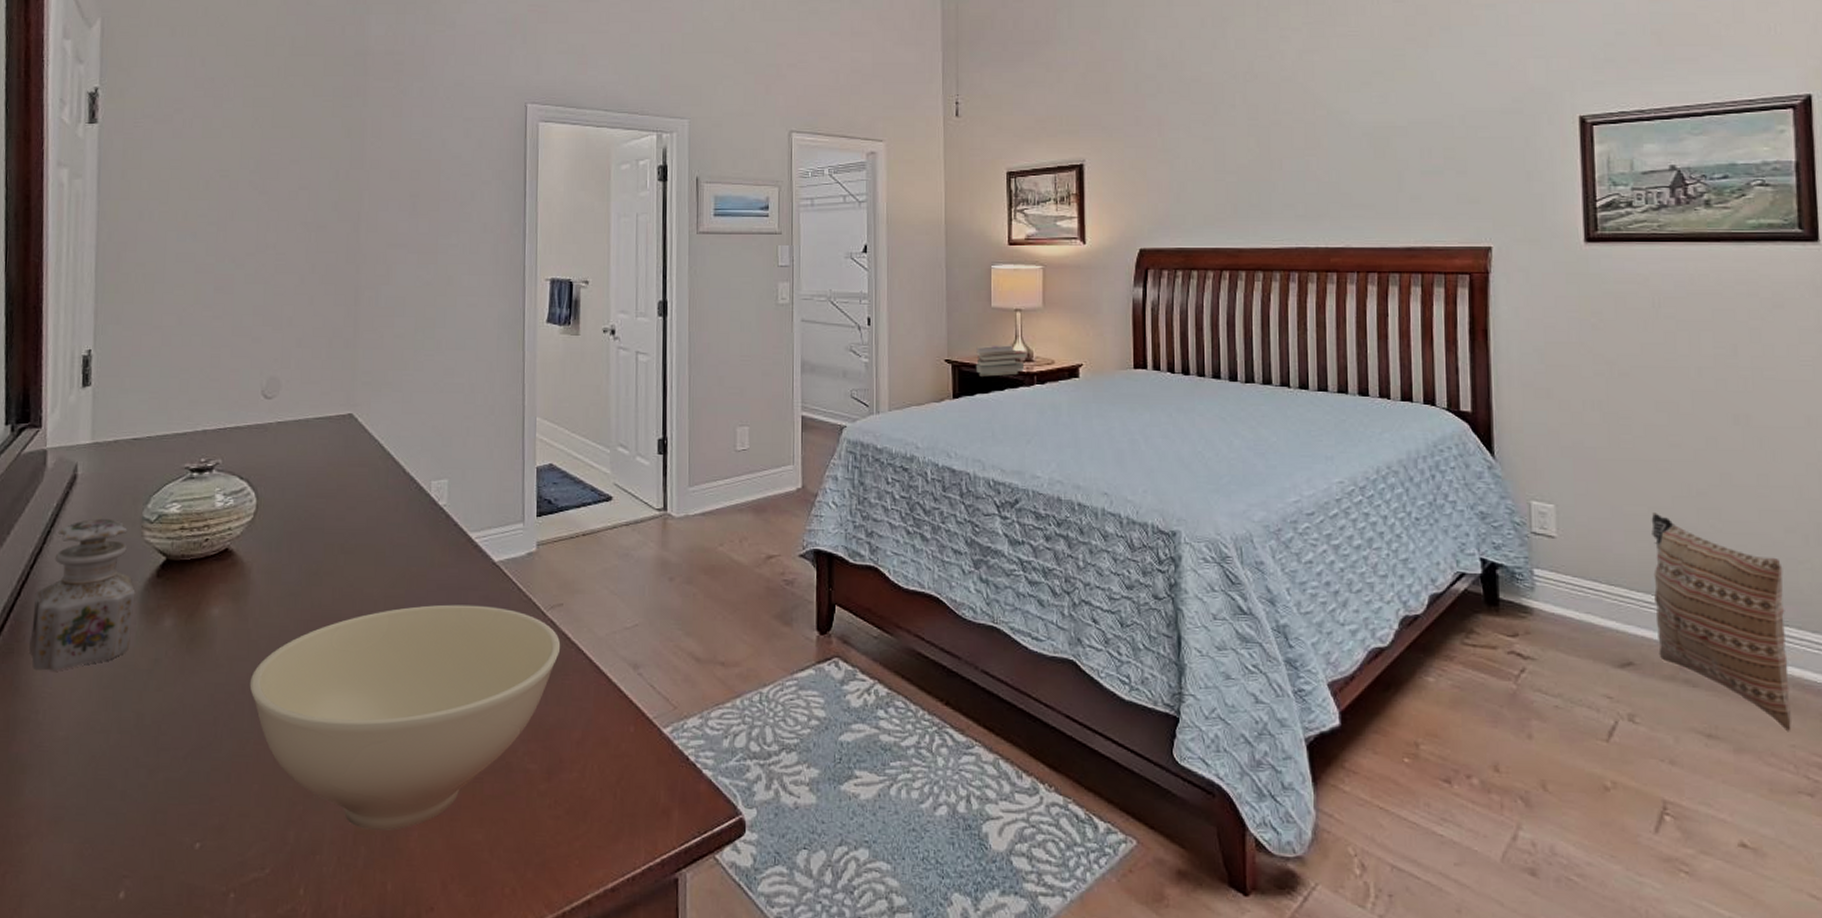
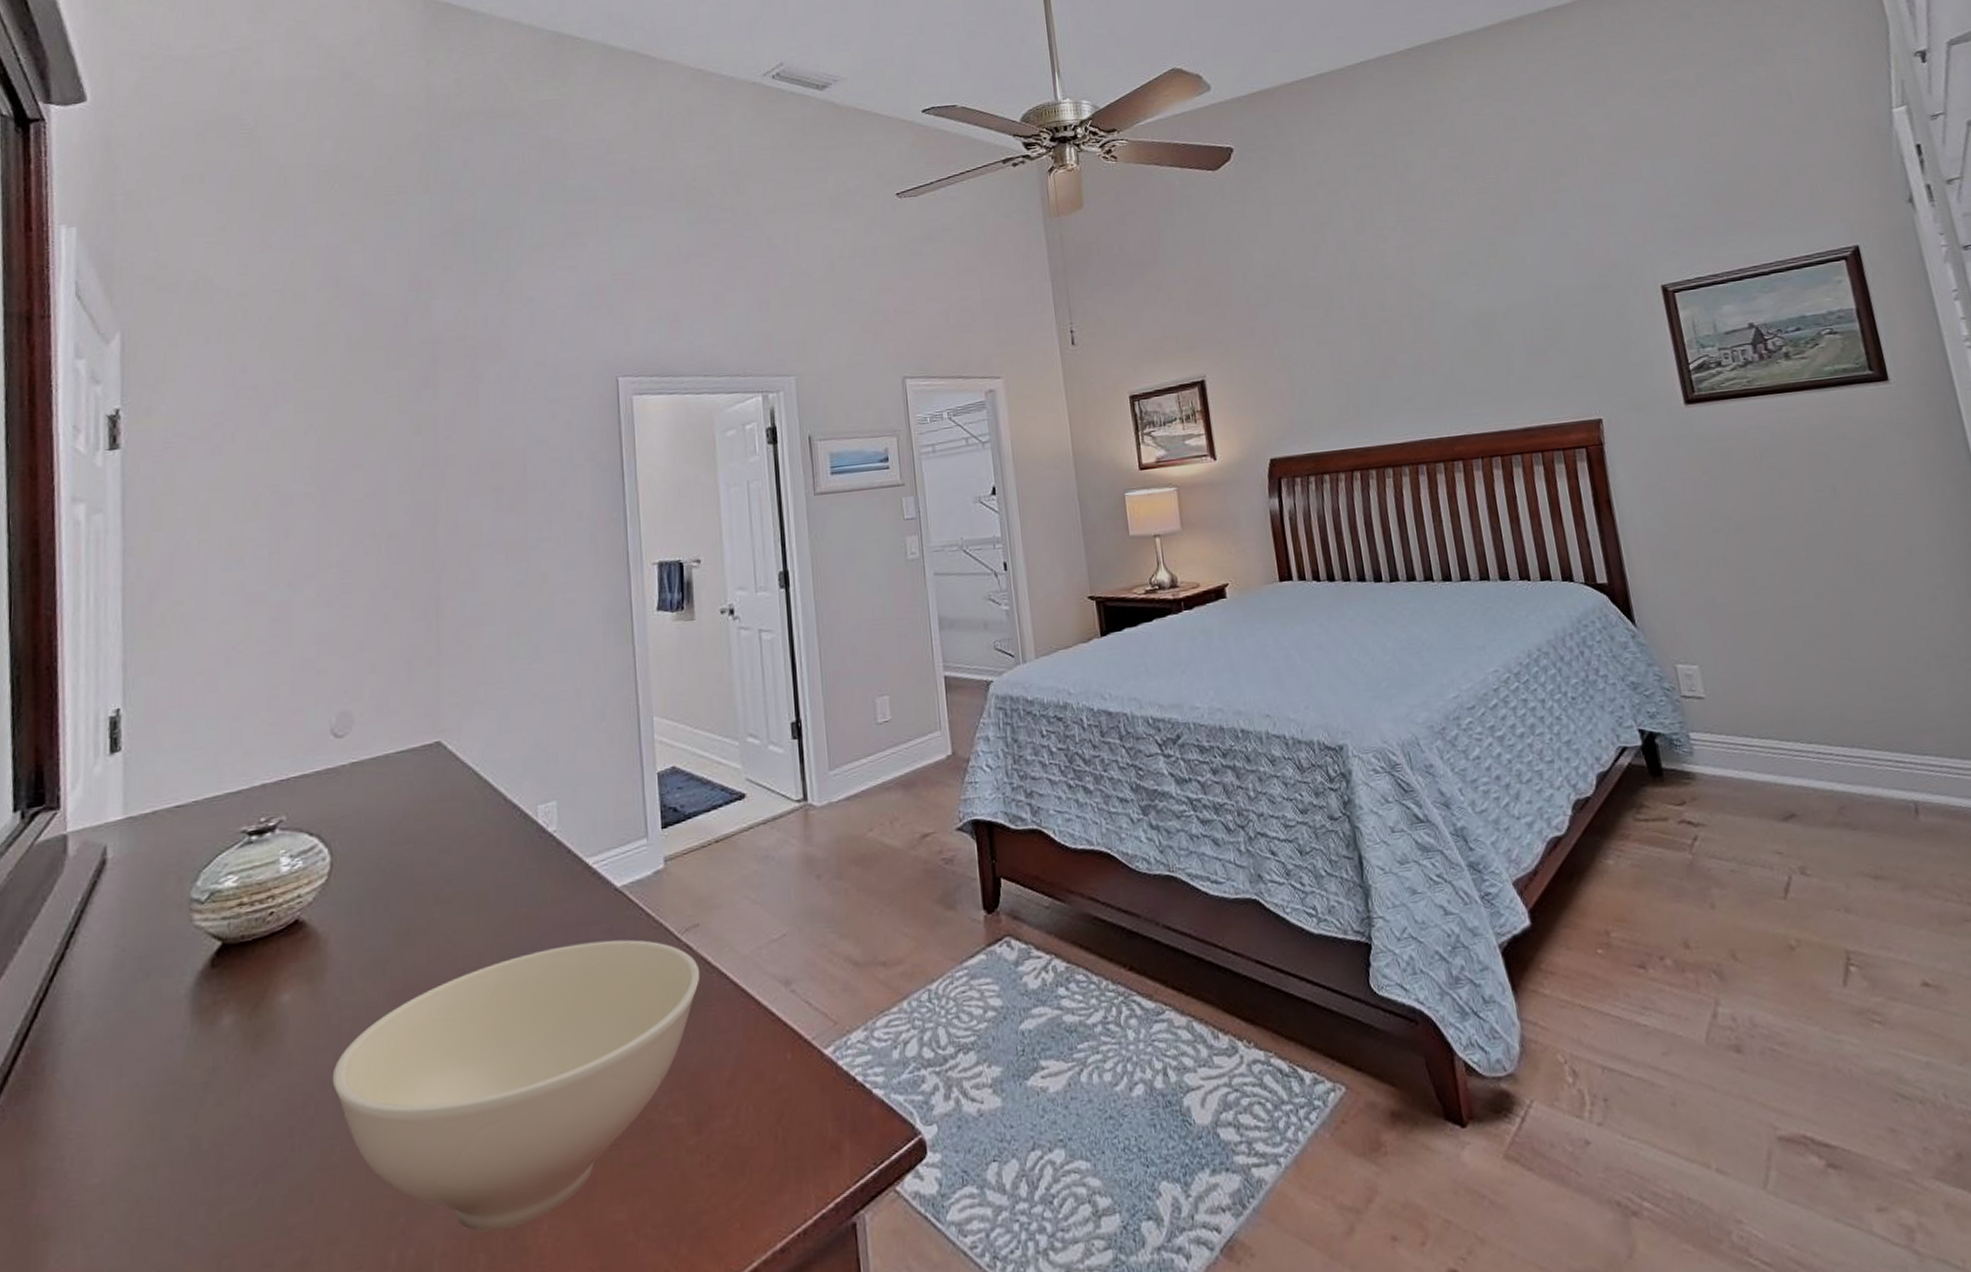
perfume bottle: present [29,518,136,671] -> none [50,905,185,1107]
books: present [975,343,1028,377] -> none [1119,571,1172,610]
cushion: present [1651,513,1791,732] -> none [1787,660,1948,861]

